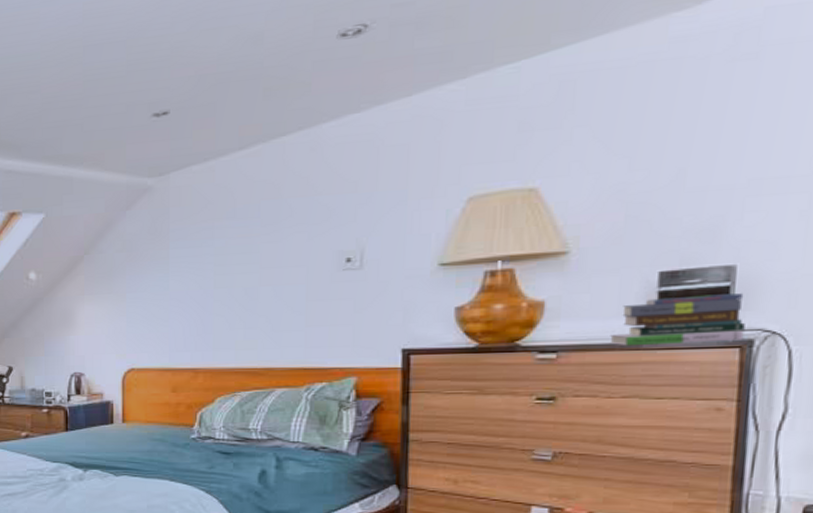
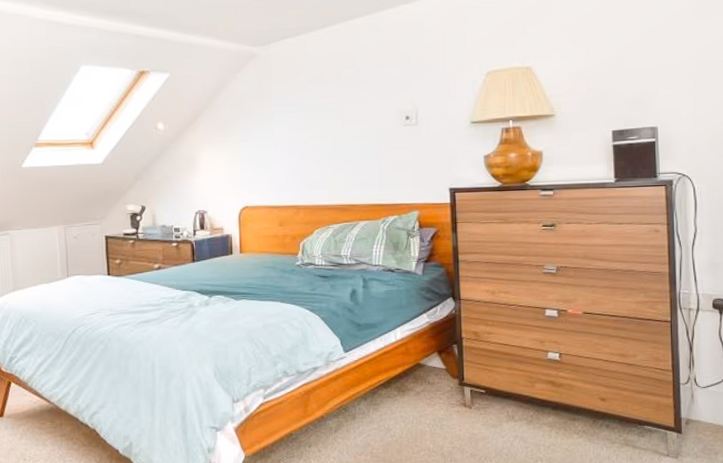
books: present [609,293,745,346] -> none [586,147,667,185]

